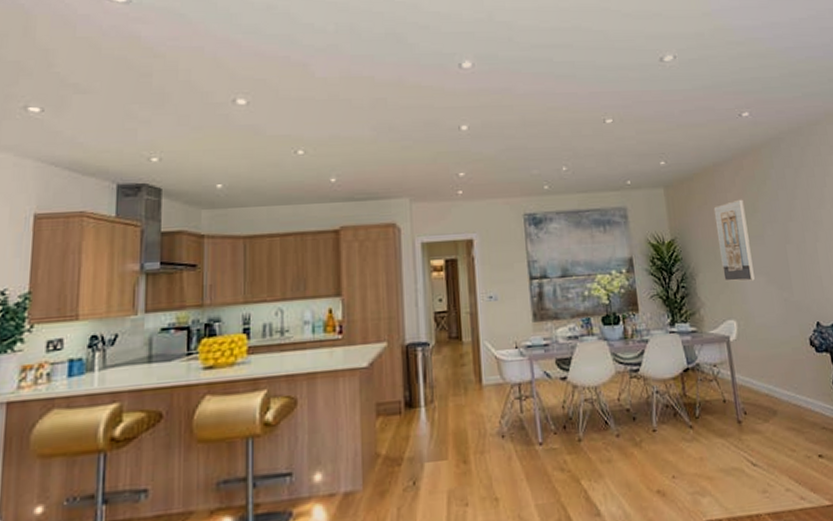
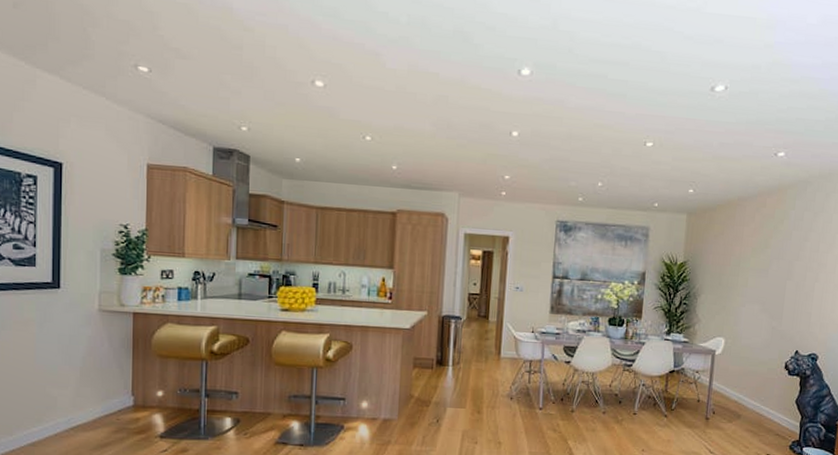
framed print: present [713,199,755,281] -> none [723,234,758,308]

